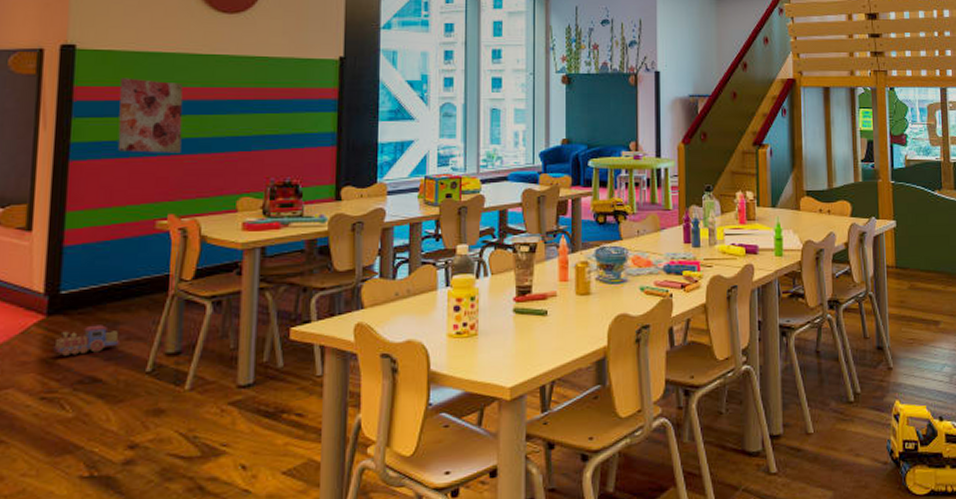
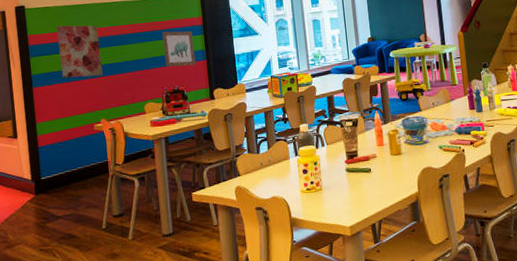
toy train: present [54,325,121,356] -> none [43,198,84,221]
wall art: none [276,101,322,153] -> present [162,31,196,67]

